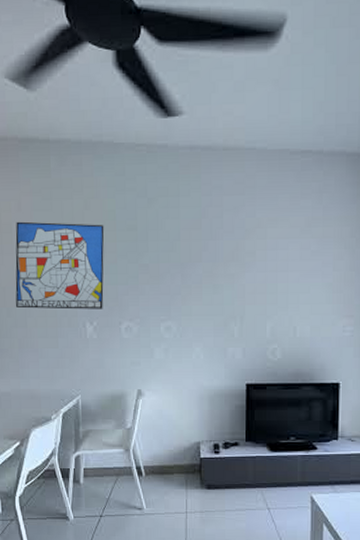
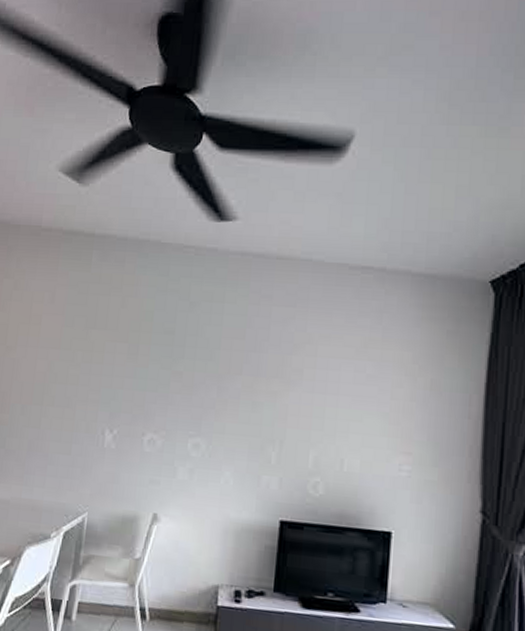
wall art: present [15,221,105,310] -> none [32,313,140,417]

